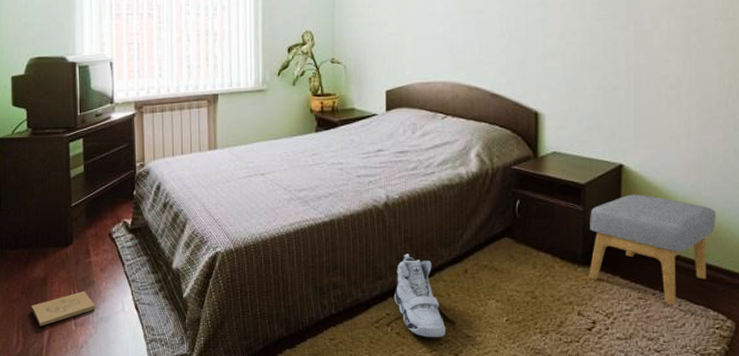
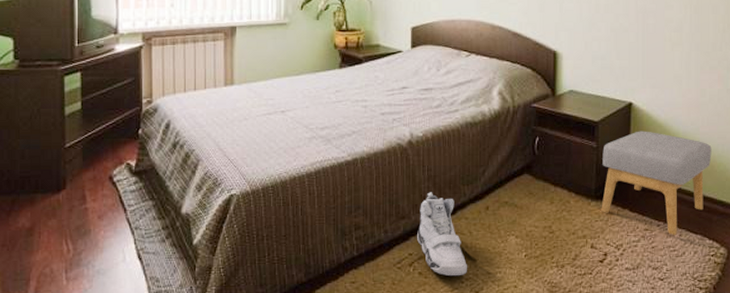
box: present [31,291,96,327] -> none [13,242,92,283]

